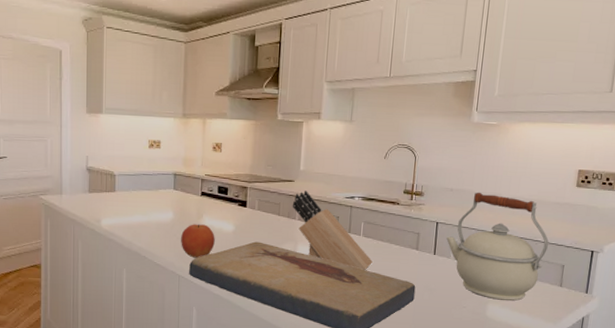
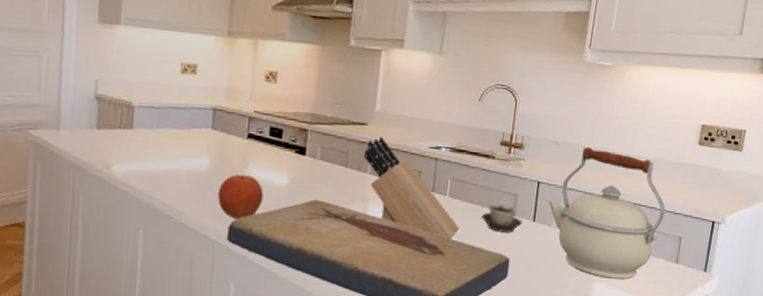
cup: none [389,241,425,264] -> present [481,204,523,233]

